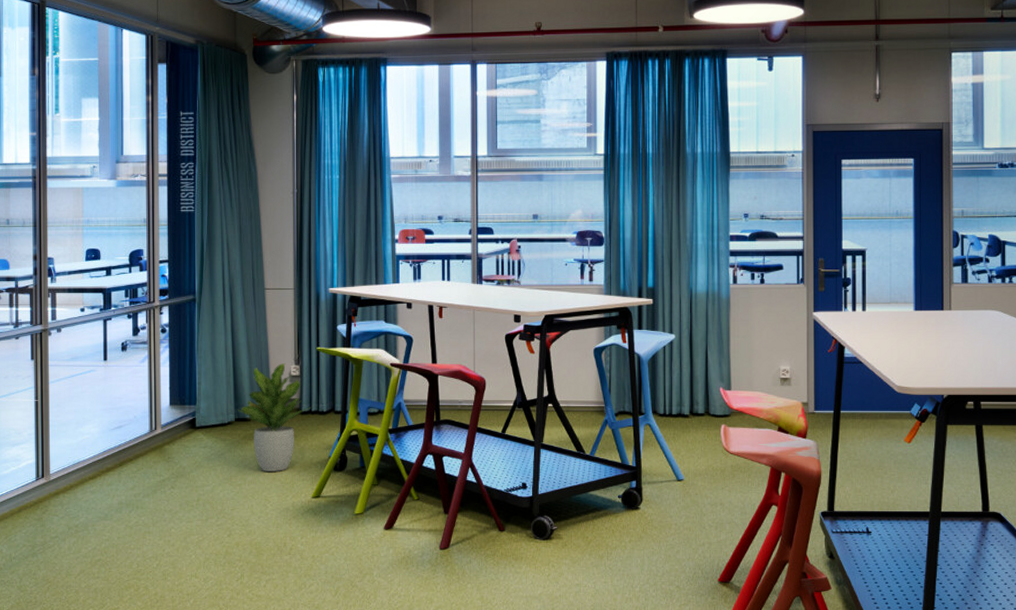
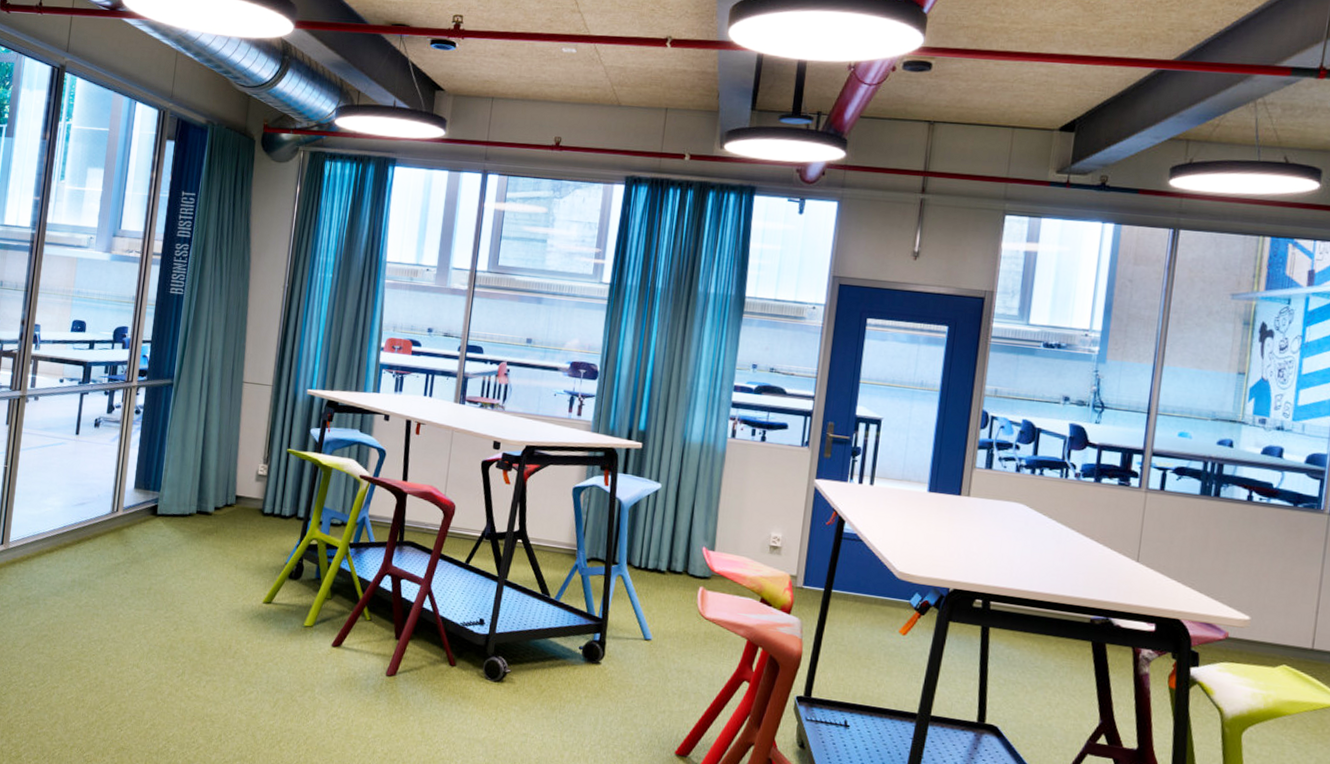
potted plant: present [238,363,310,471] -> none [201,460,273,571]

